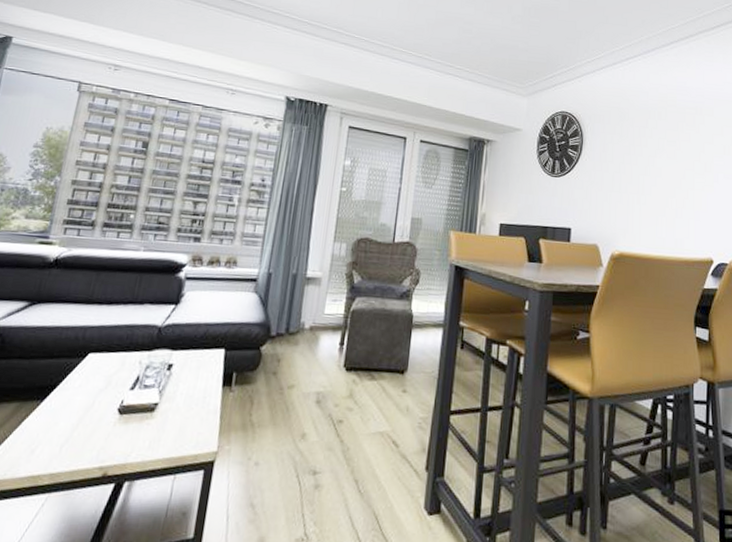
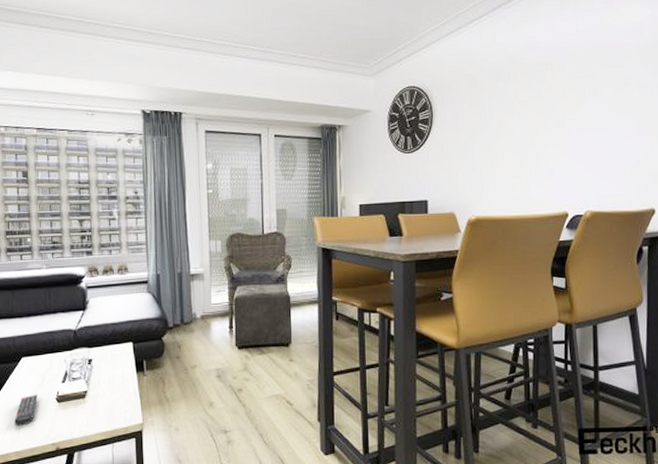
remote control: none [58,400,97,440] -> present [14,394,38,426]

